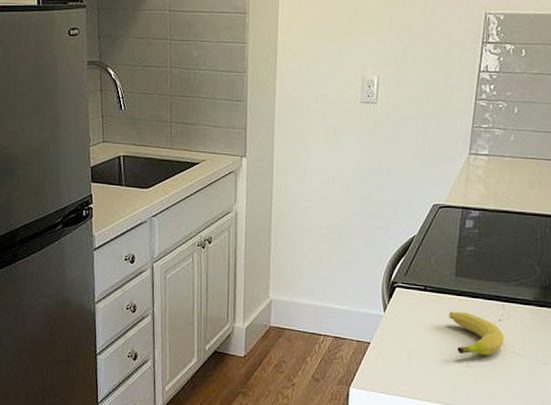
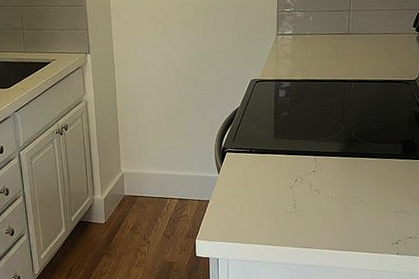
fruit: present [449,311,505,355] -> none [272,167,319,203]

